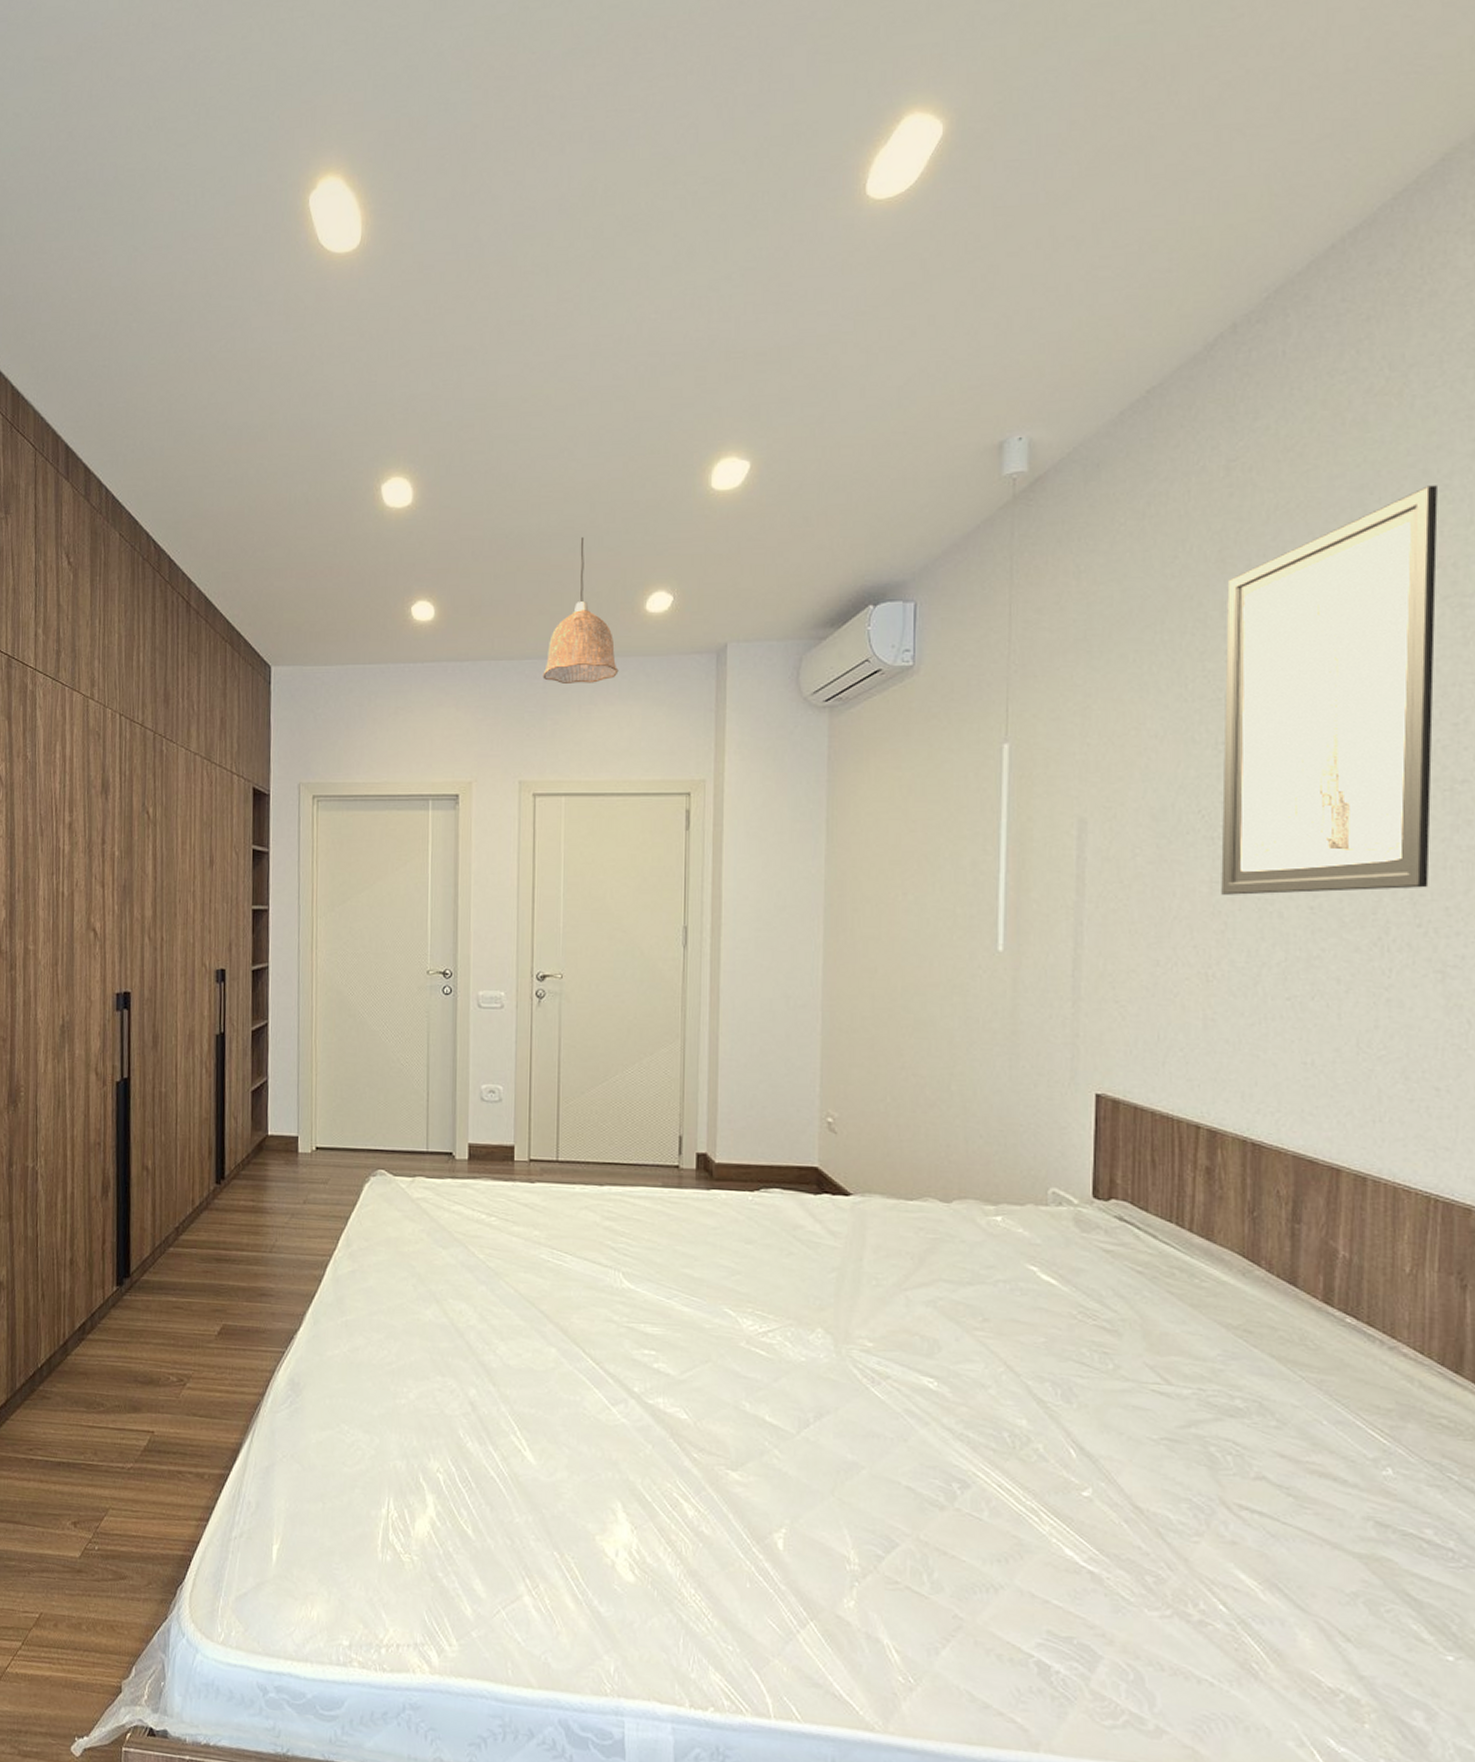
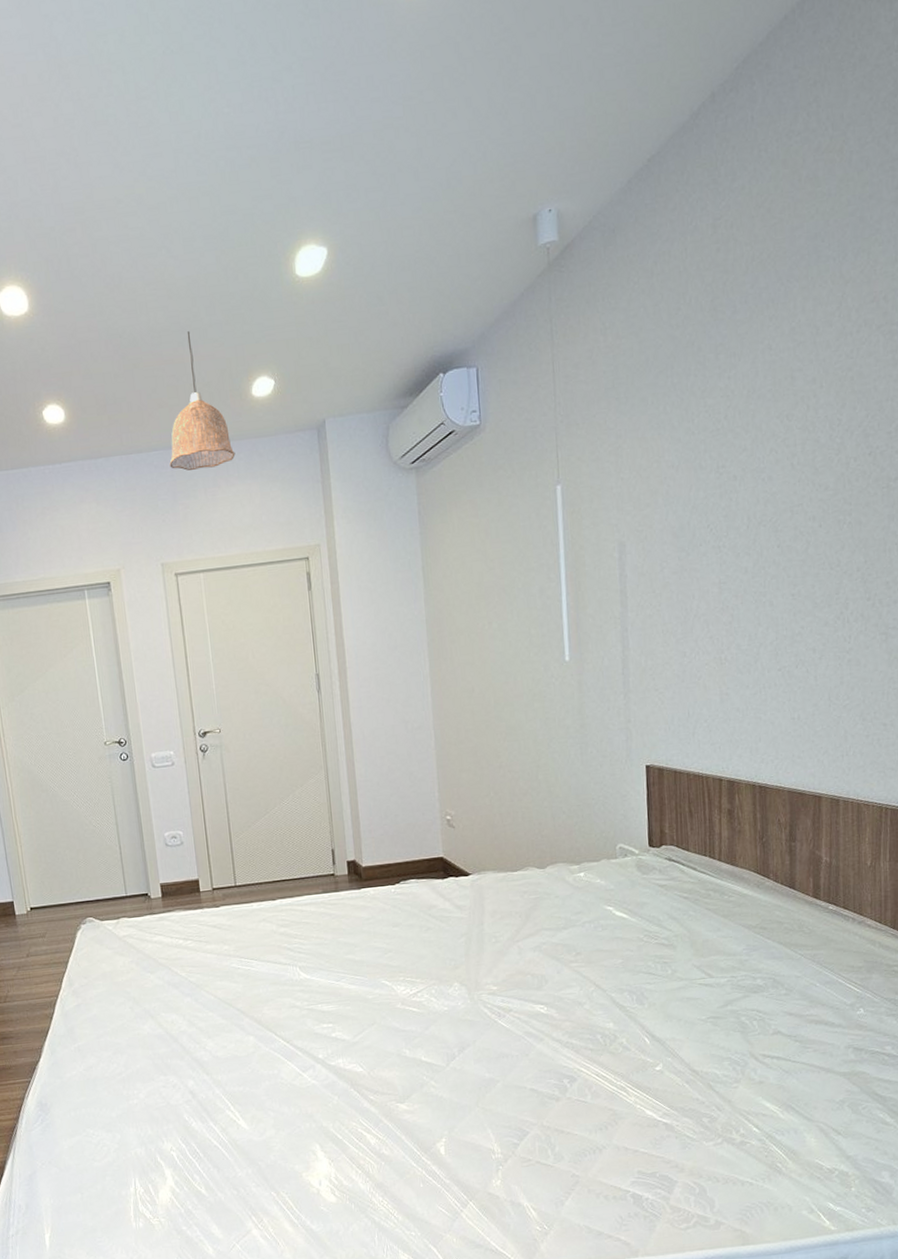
wall art: present [1221,485,1438,895] -> none [719,230,874,593]

